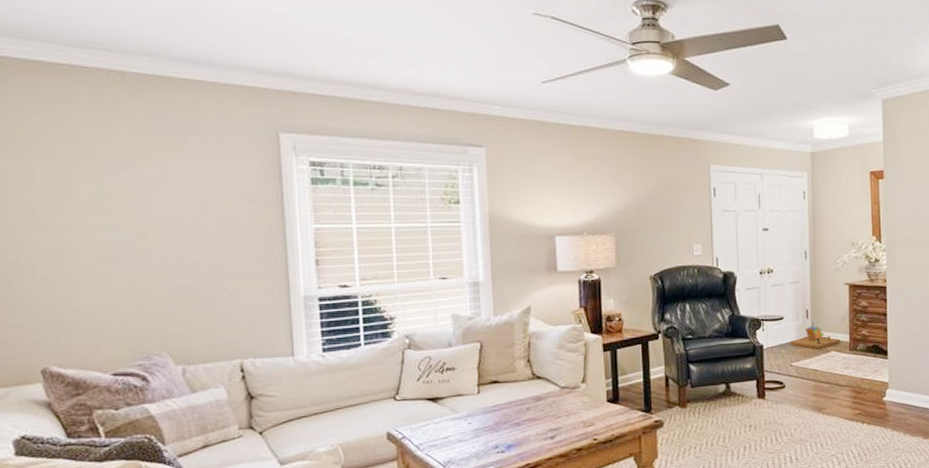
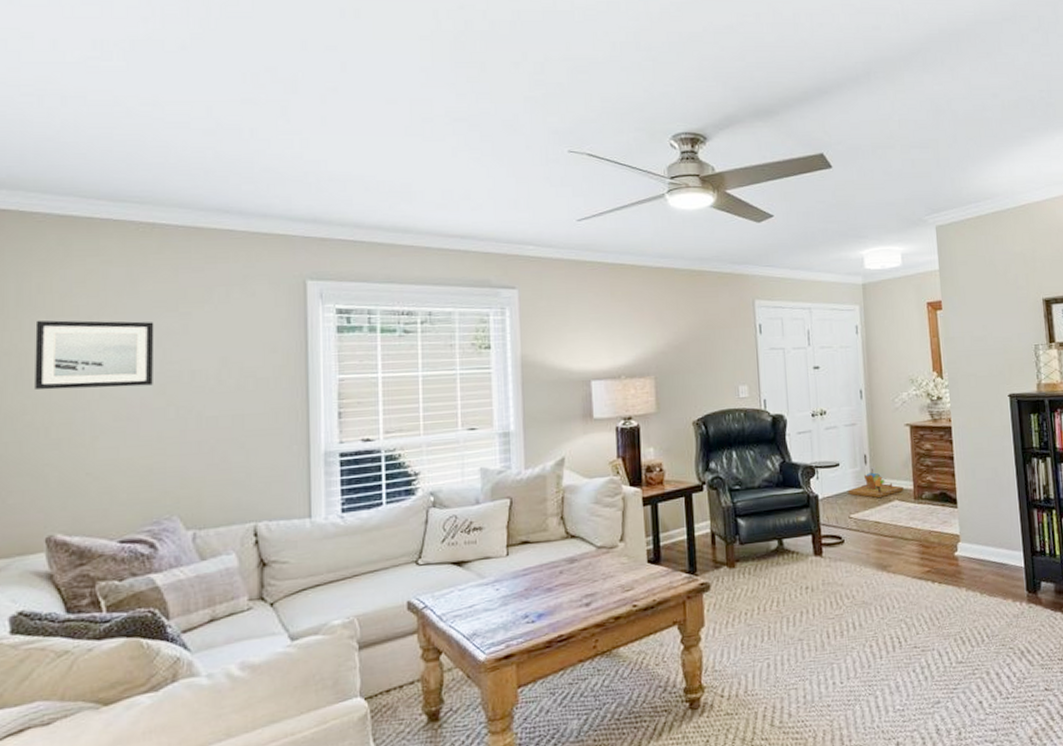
wall art: none [12,163,134,232] -> present [35,320,154,390]

